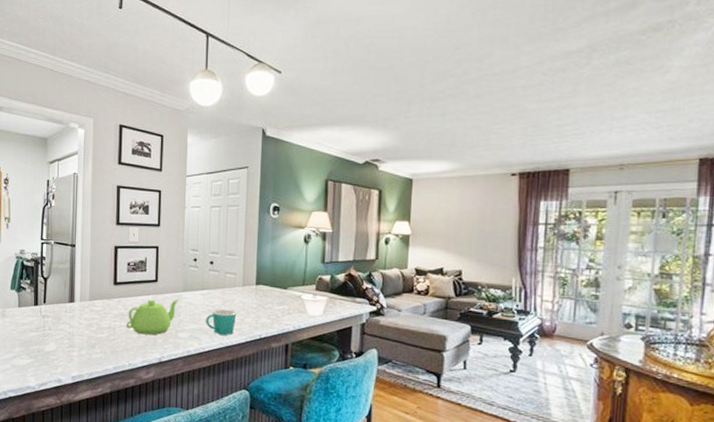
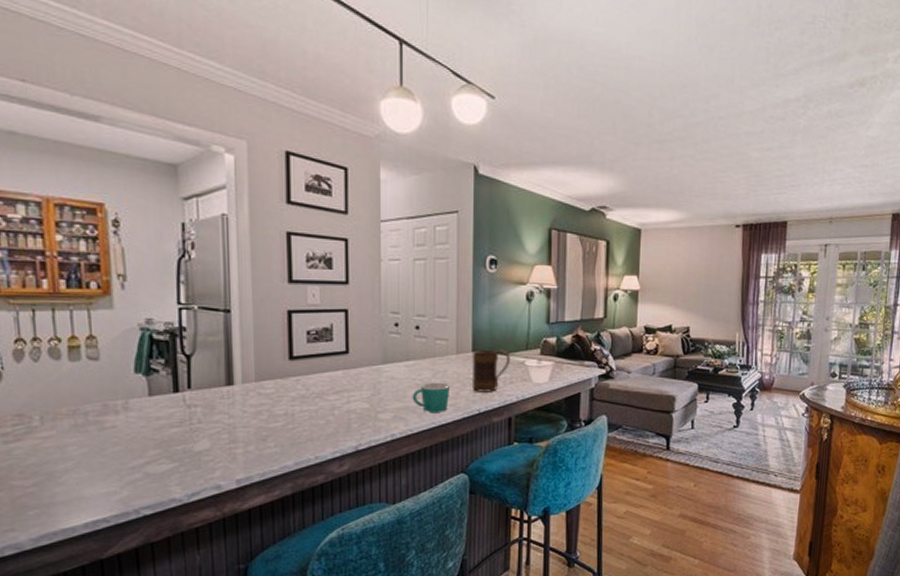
teapot: present [126,299,179,335] -> none [309,373,378,420]
mug: none [254,283,289,322] -> present [471,349,511,394]

